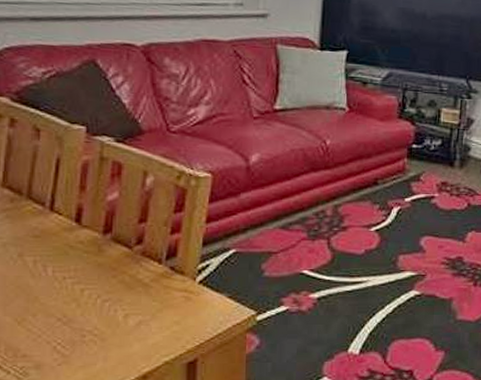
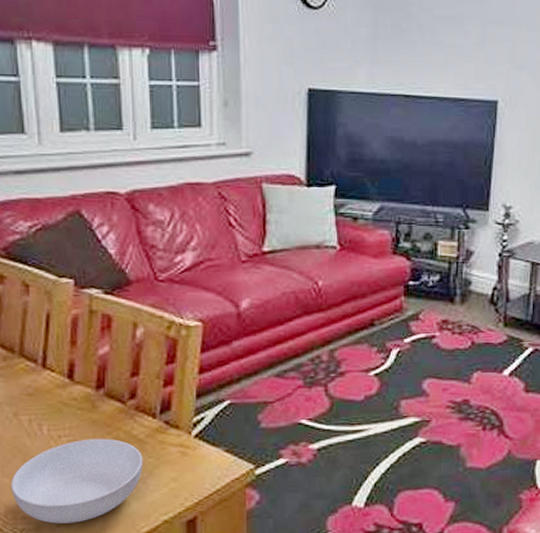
serving bowl: none [12,281,147,362] -> present [10,438,143,524]

